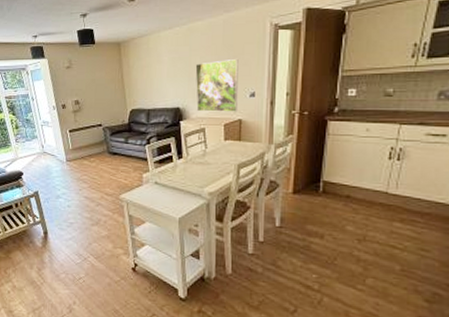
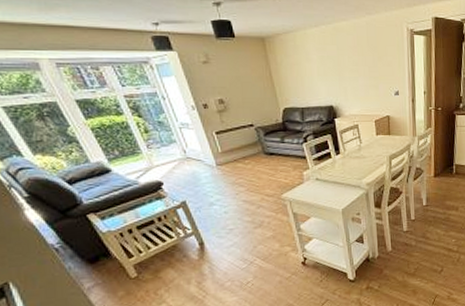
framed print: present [195,59,239,112] -> none [344,60,385,110]

